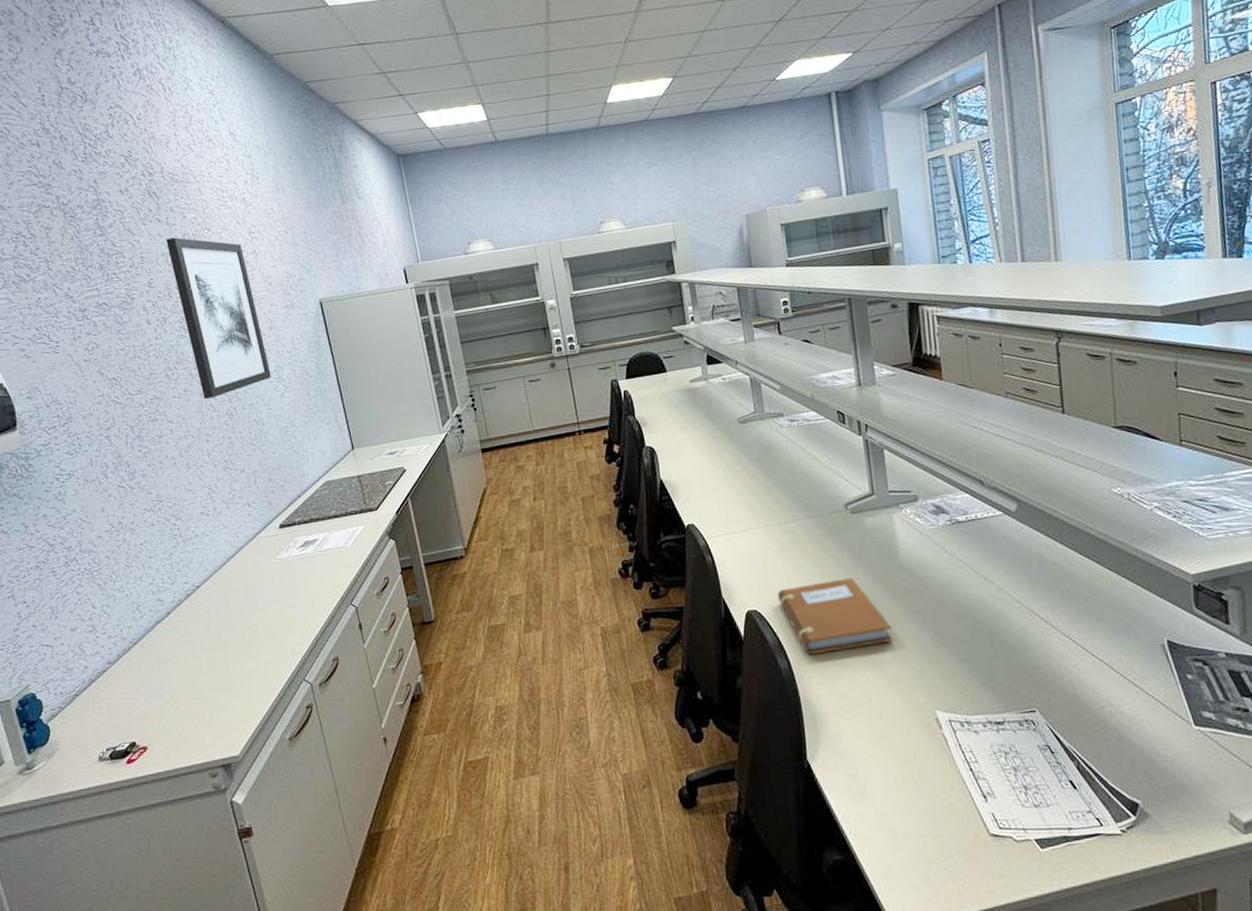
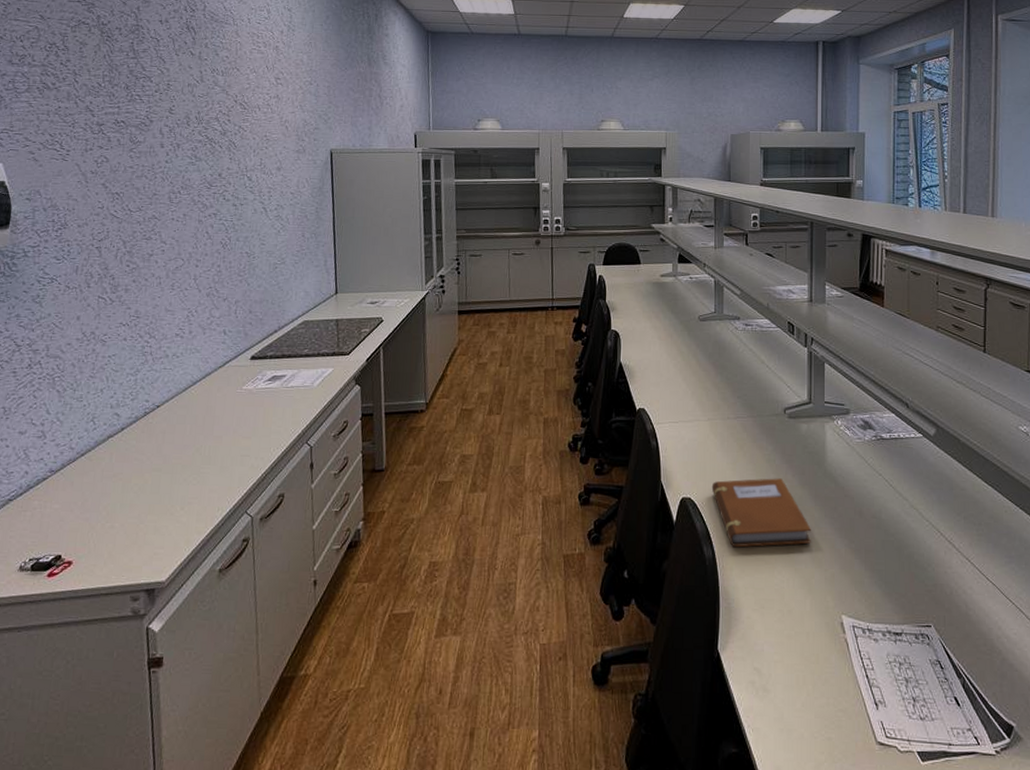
wall art: present [166,237,271,400] -> none [194,71,271,227]

